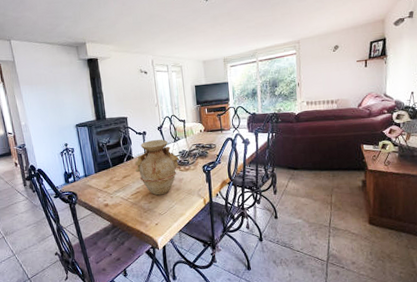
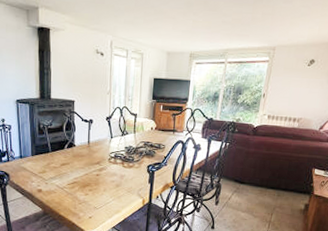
vase: present [135,139,180,196] -> none [76,130,124,189]

